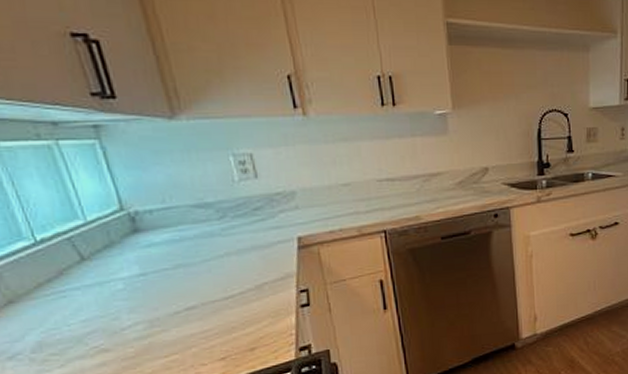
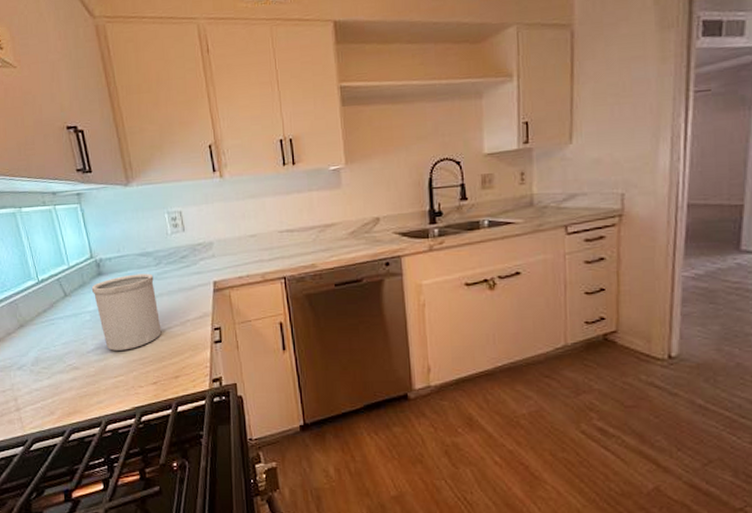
utensil holder: none [123,229,230,325] -> present [91,273,162,351]

